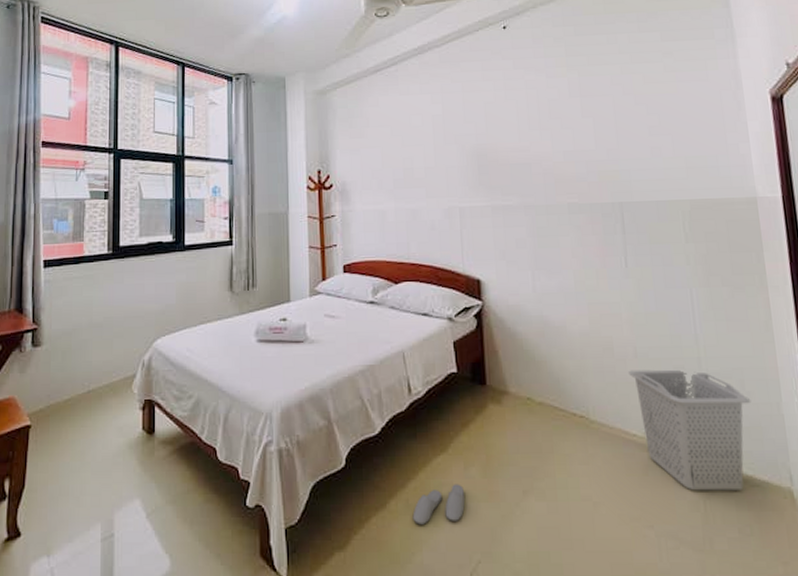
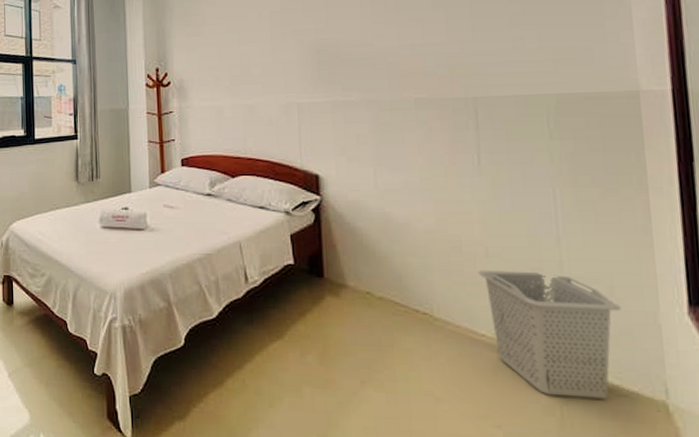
slippers: present [412,484,466,525] -> none [249,369,302,404]

